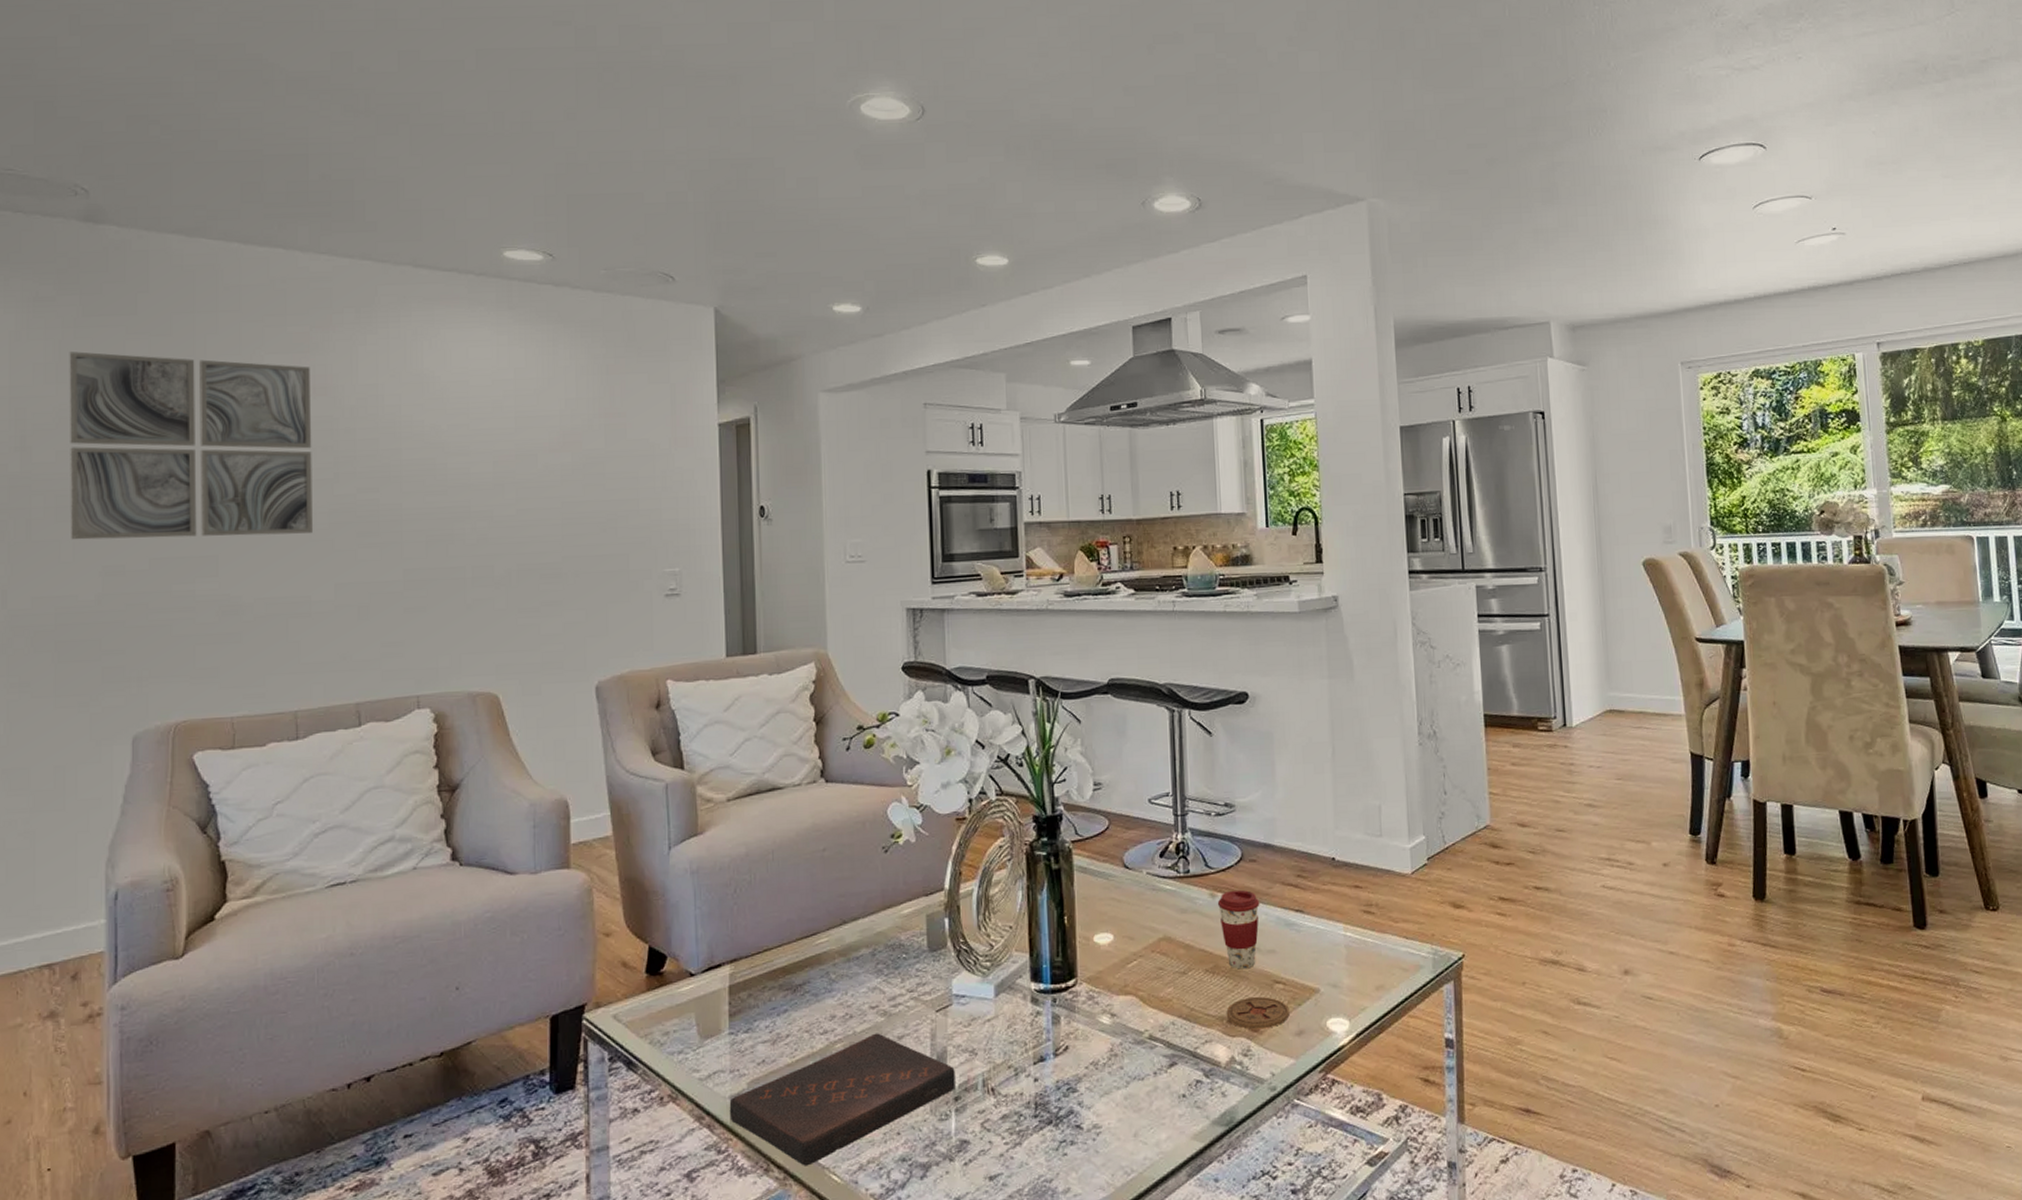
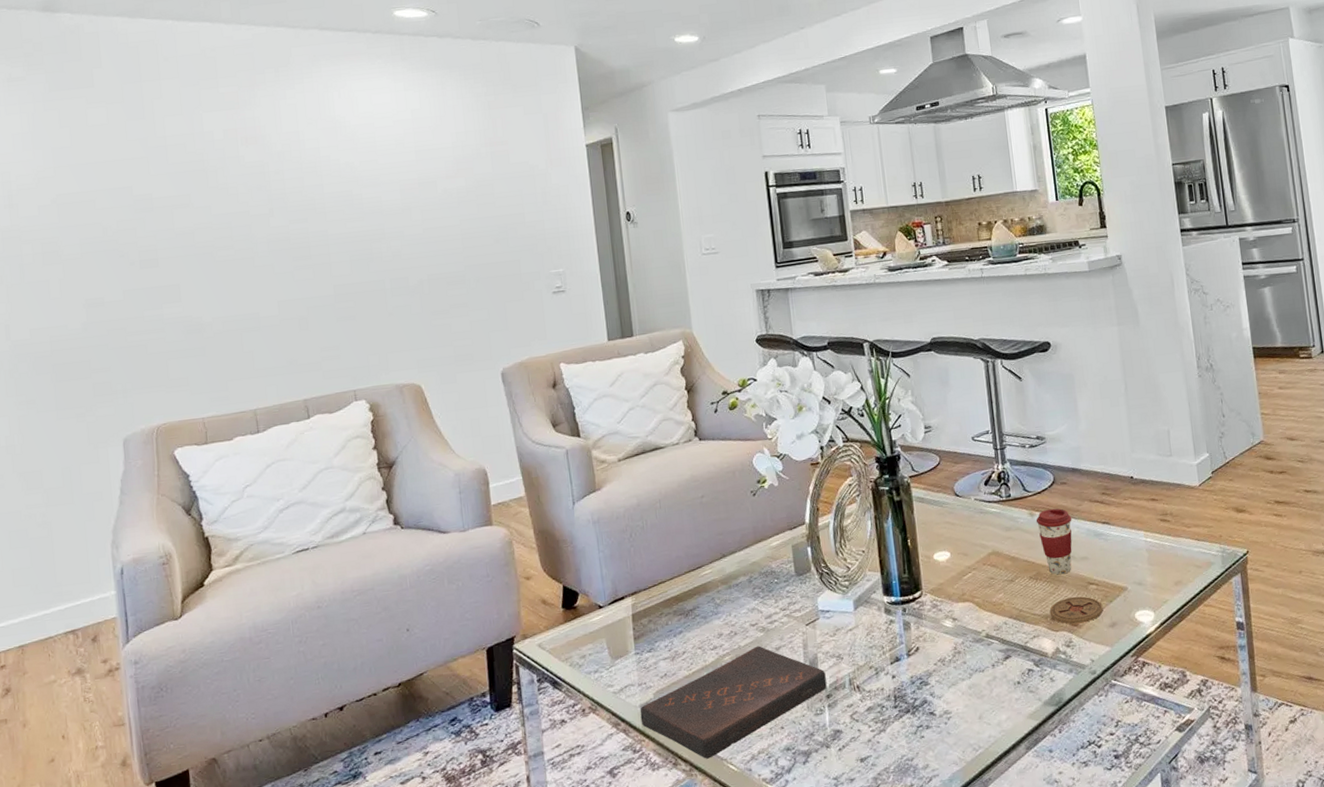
wall art: present [69,351,312,540] -> none [41,120,255,280]

